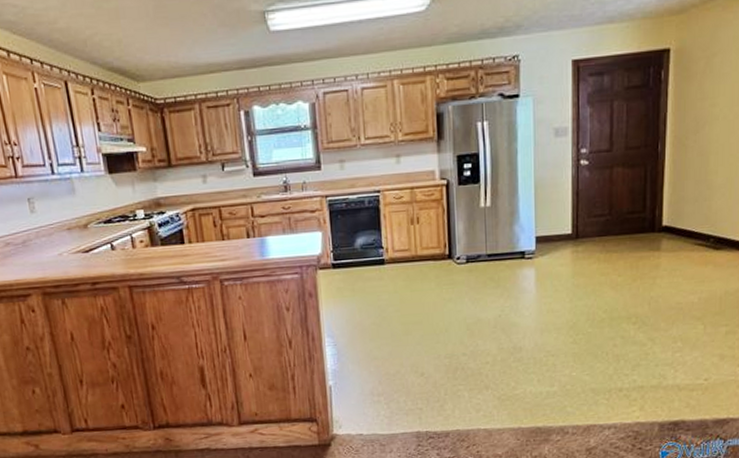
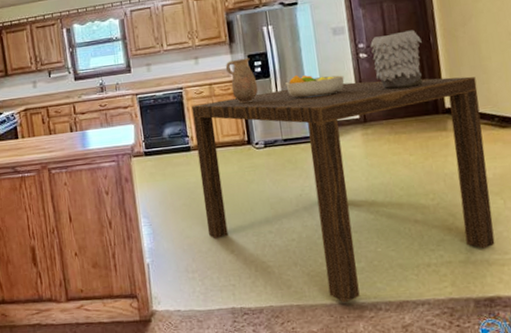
dining table: none [389,192,698,427] -> present [191,76,495,303]
pitcher: none [430,158,466,213] -> present [225,58,259,104]
fruit bowl: none [496,182,561,209] -> present [285,75,344,99]
vase: none [594,135,649,203] -> present [370,30,423,90]

